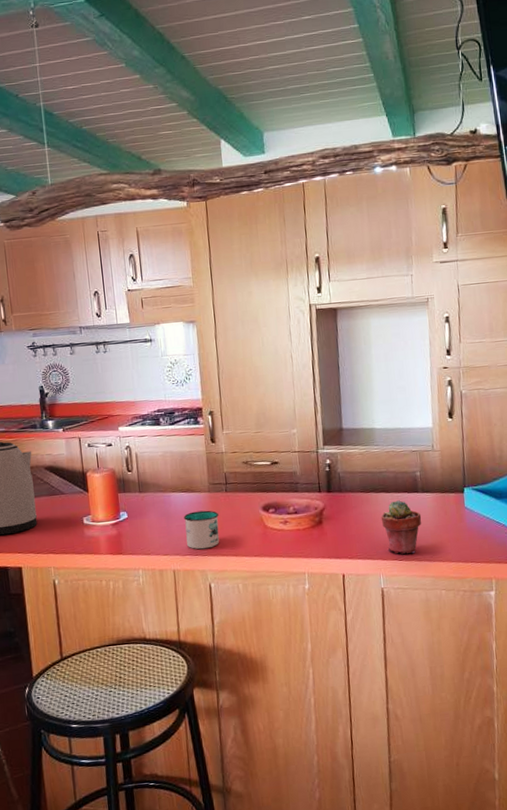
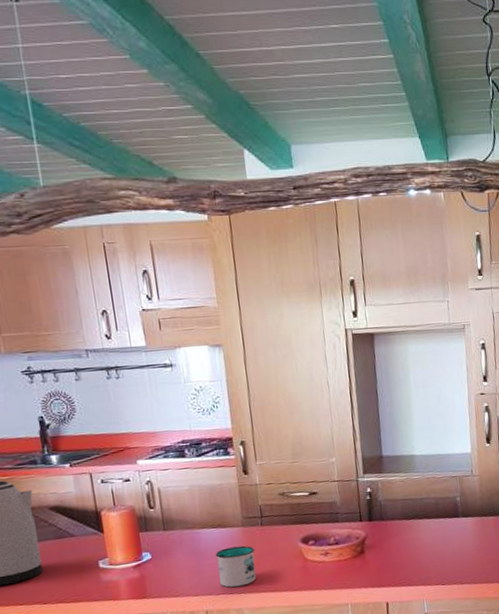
potted succulent: present [381,500,422,554] -> none [423,526,463,579]

